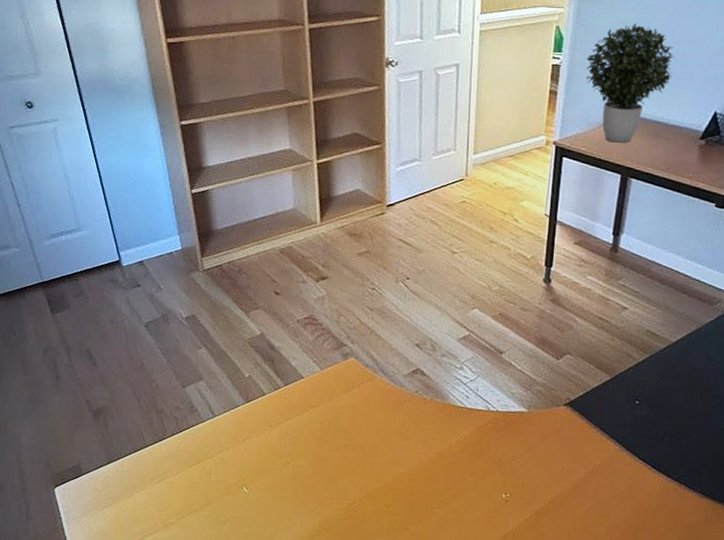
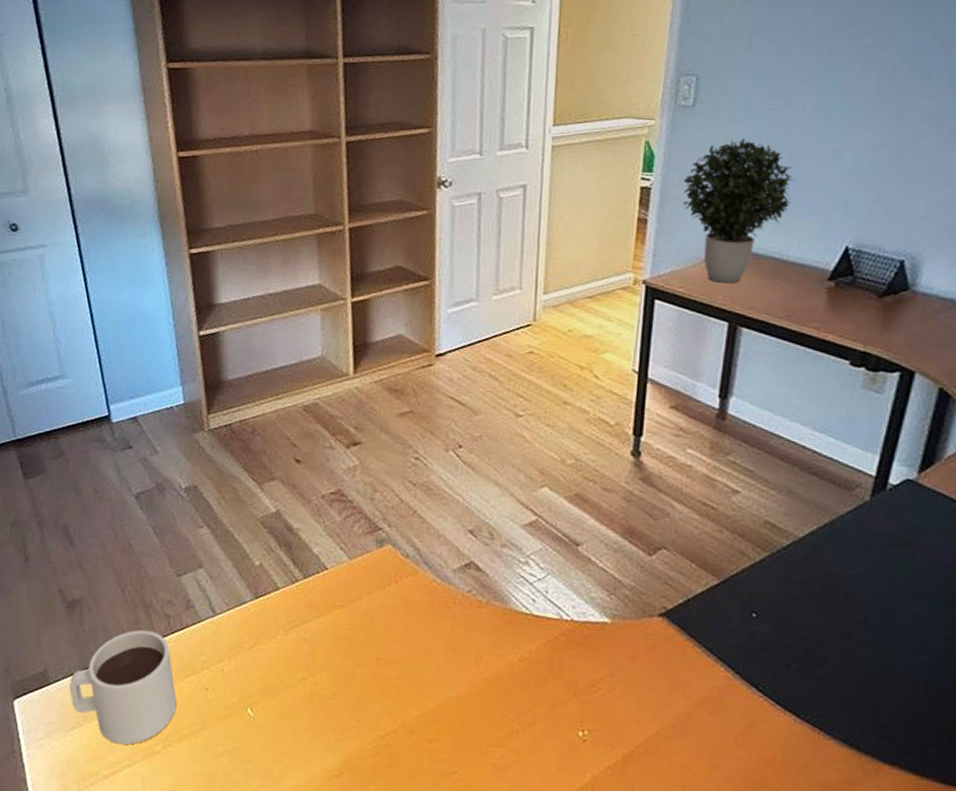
mug: none [99,430,187,519] -> present [69,629,177,745]

